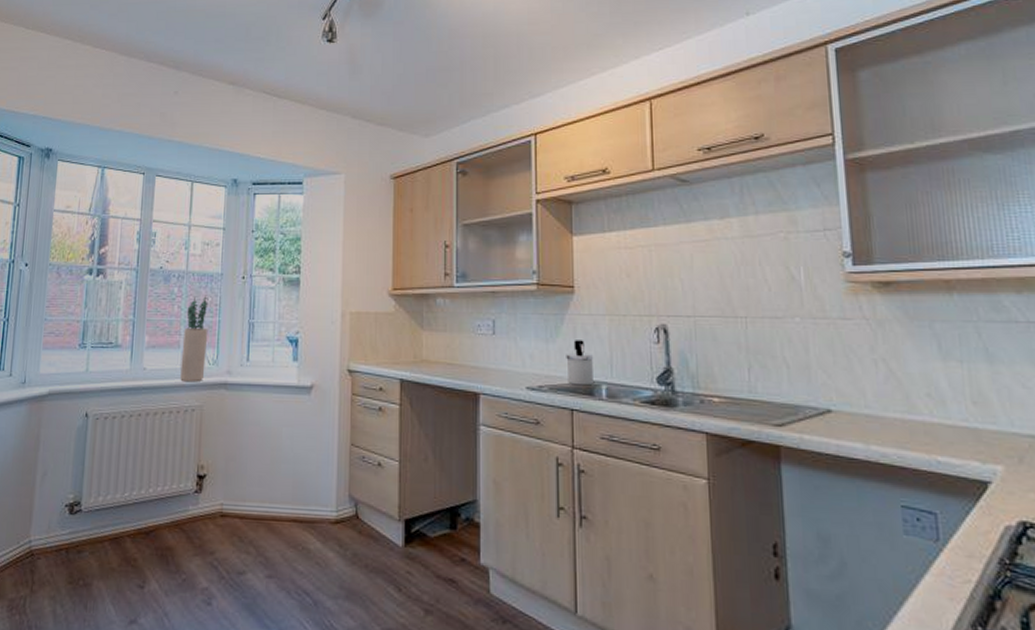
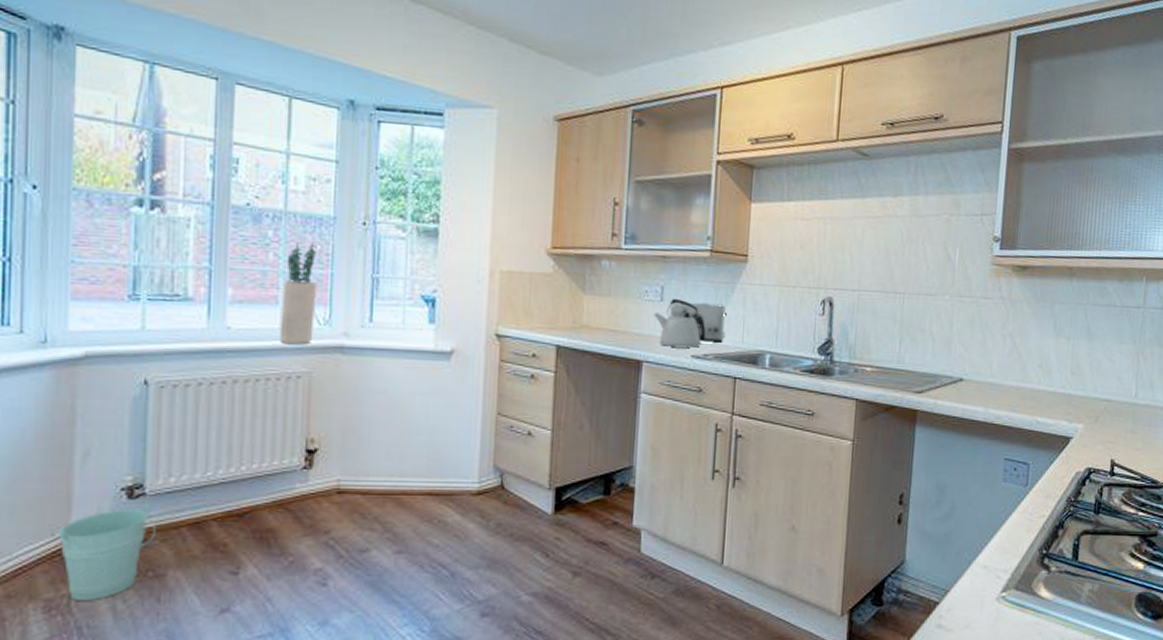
bucket: none [21,520,87,604] -> present [57,505,156,602]
kettle: none [487,331,540,381] -> present [654,298,707,349]
toaster: none [501,334,558,375] -> present [669,302,727,344]
soap dispenser: present [566,340,594,386] -> none [733,309,761,355]

